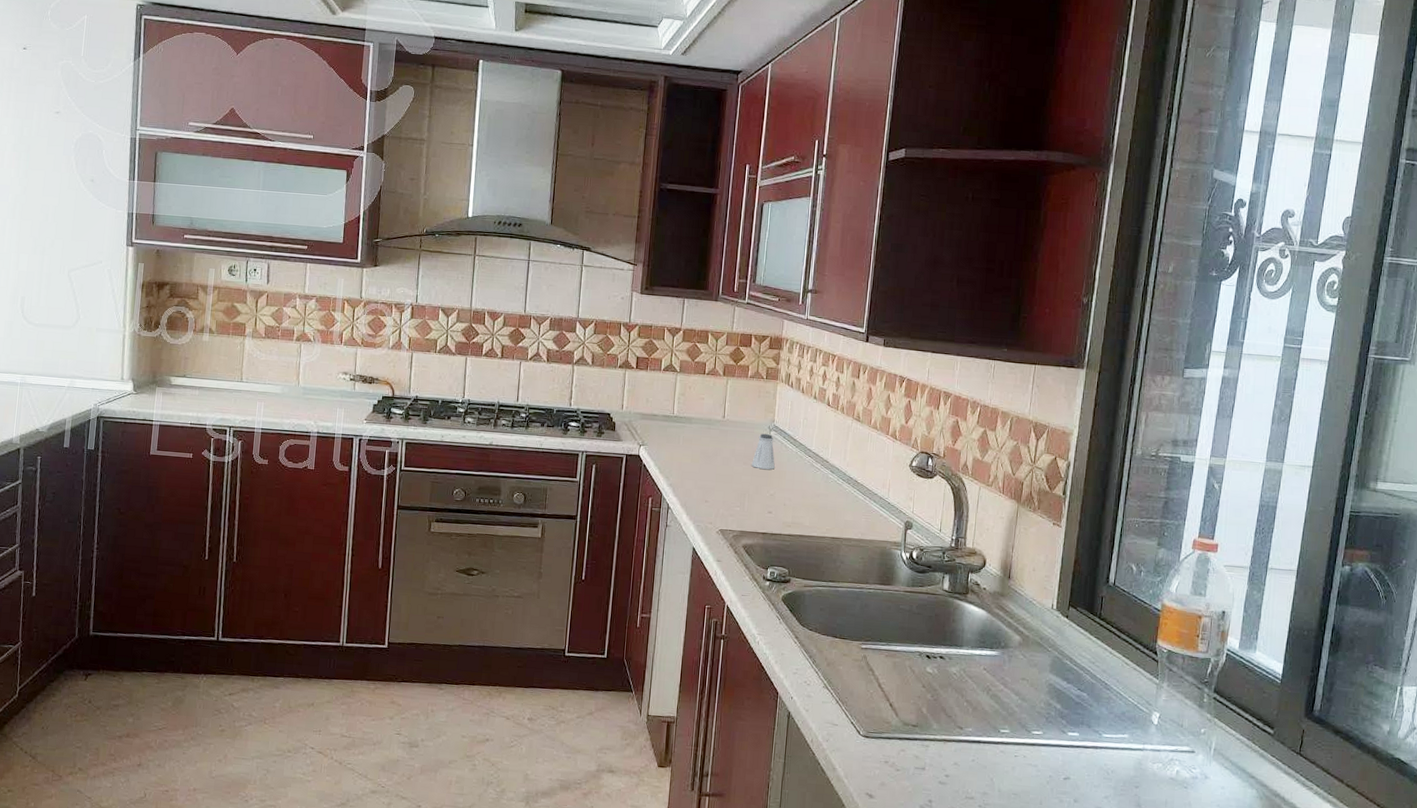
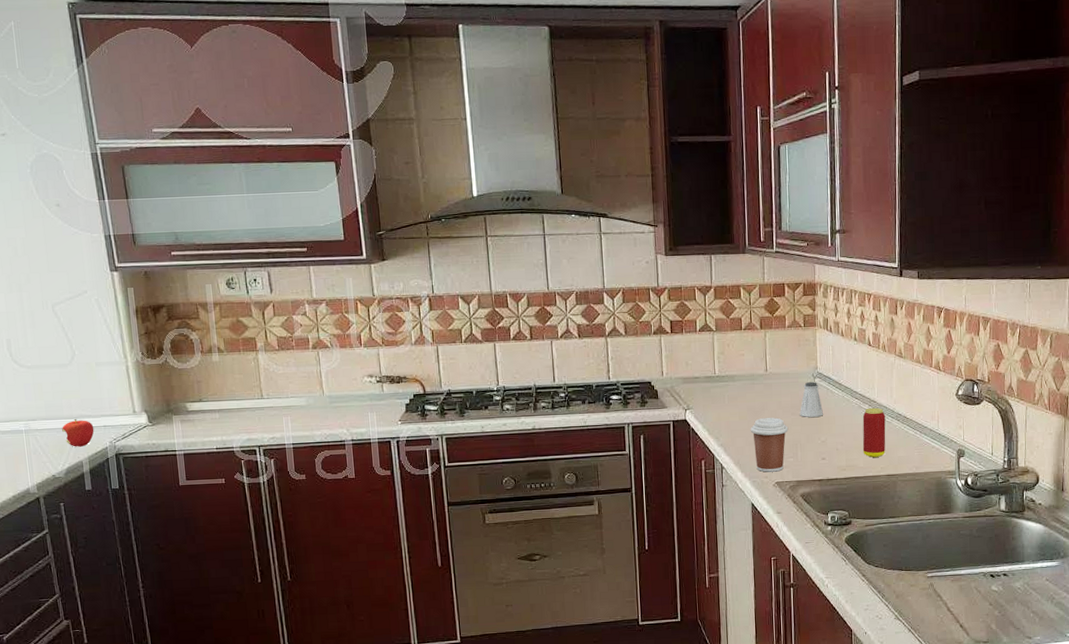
apple: none [54,379,83,406] -> present [62,419,94,447]
coffee cup: none [701,463,739,519] -> present [750,417,789,472]
beverage can: none [810,467,837,518] -> present [862,407,886,457]

